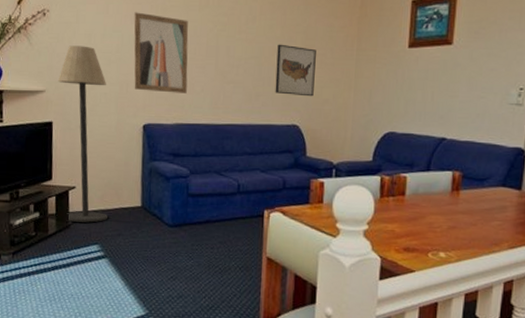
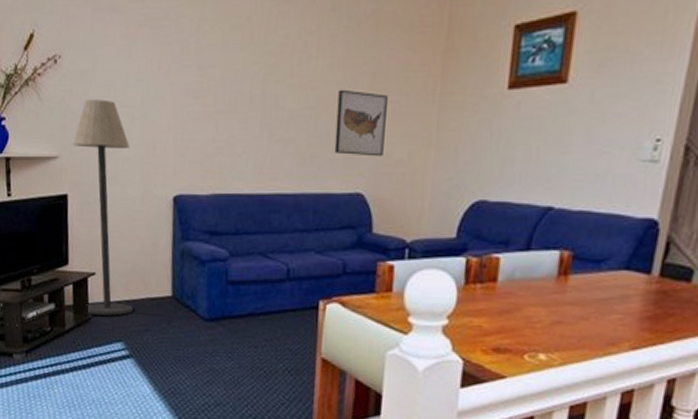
wall art: present [134,12,189,93] -> none [161,54,228,156]

